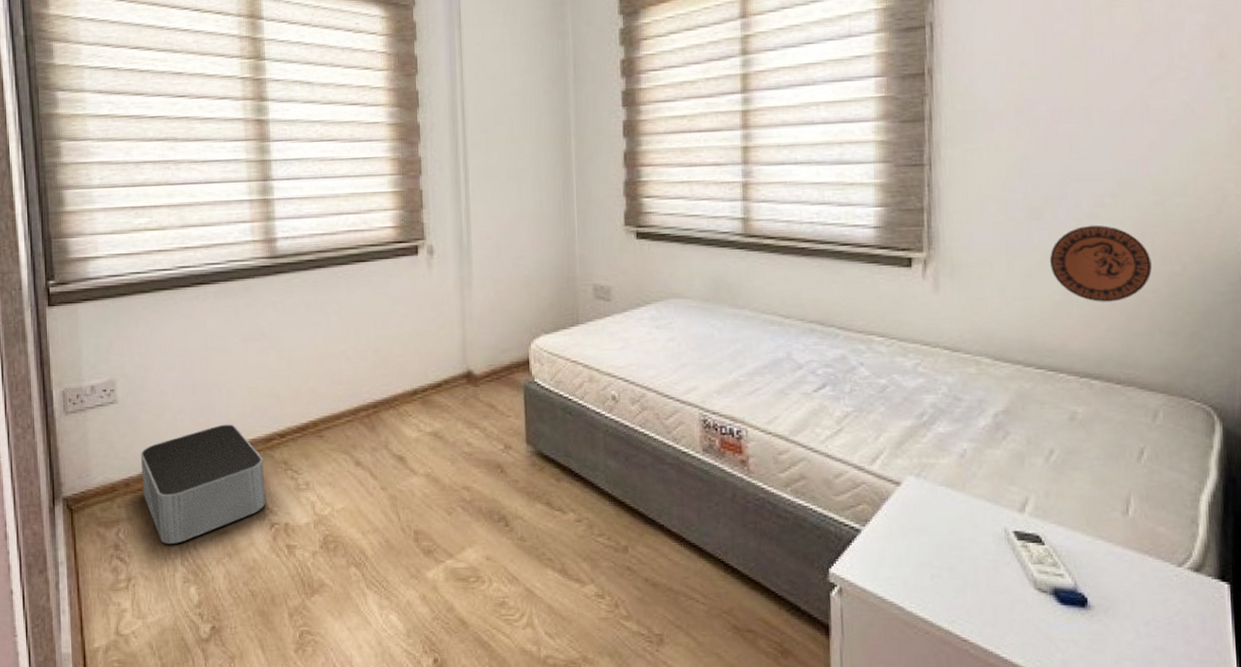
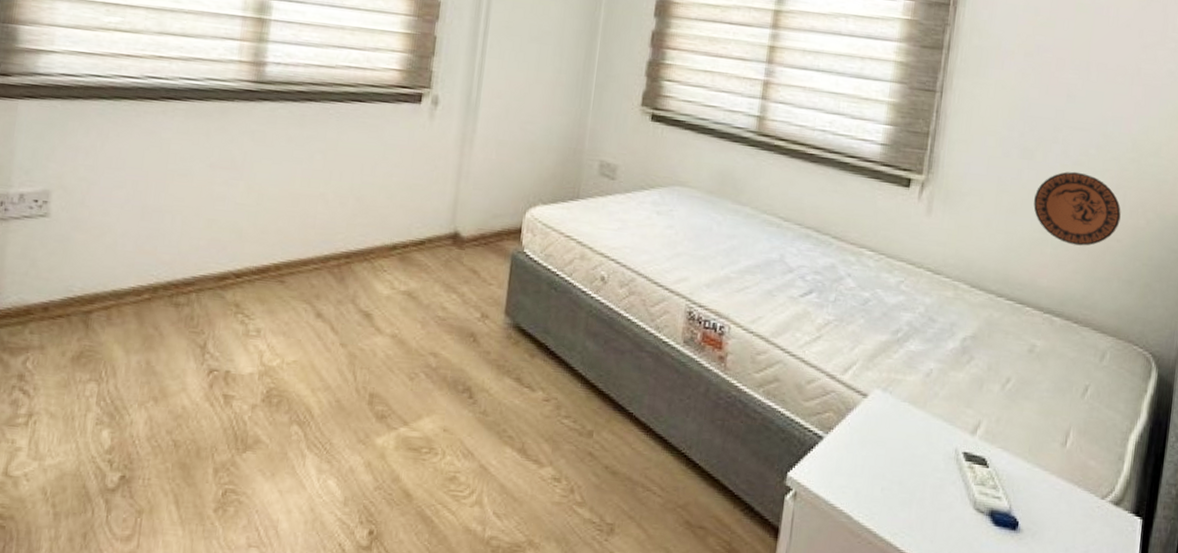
storage bin: present [140,424,266,545] -> none [63,255,212,381]

